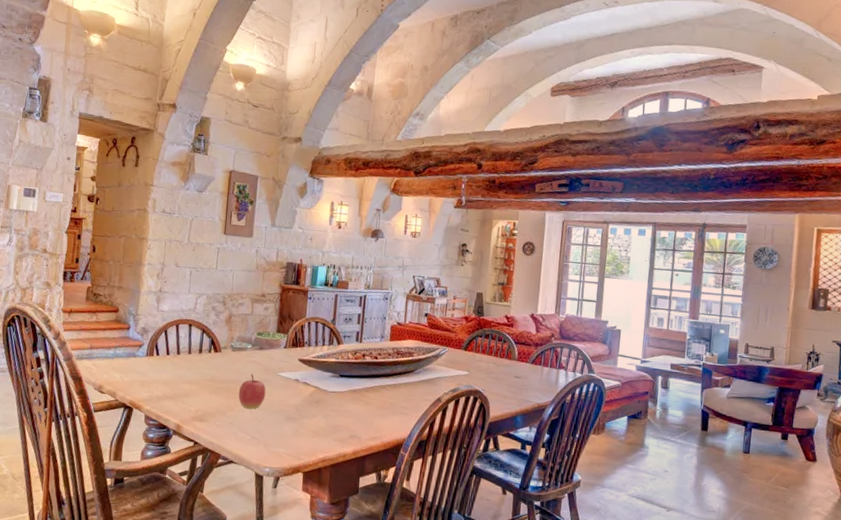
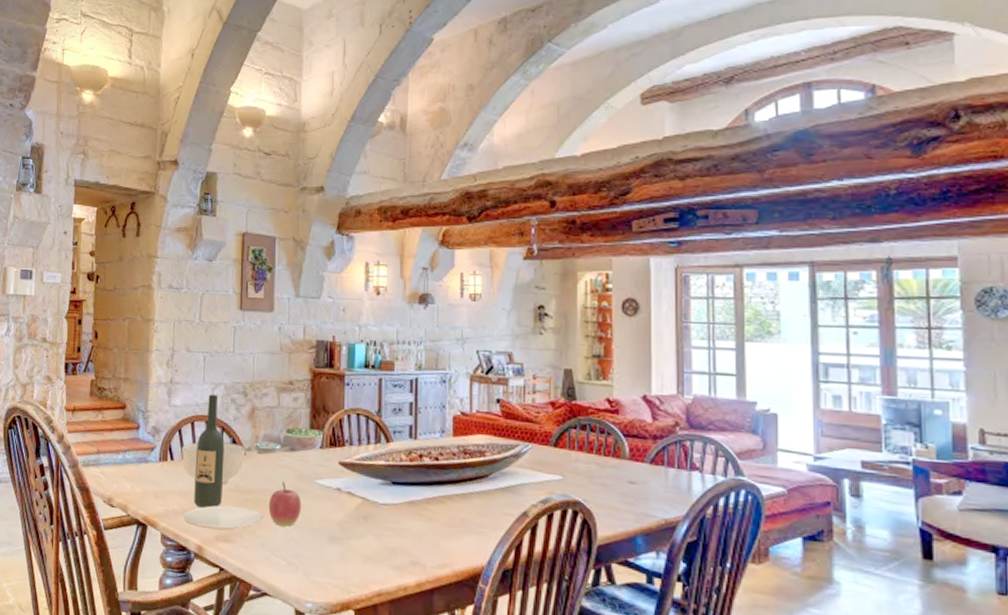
plate: none [165,392,234,413] -> present [183,505,264,531]
bowl: none [166,341,222,376] -> present [181,442,246,485]
wine bottle: none [175,302,204,395] -> present [194,394,225,509]

